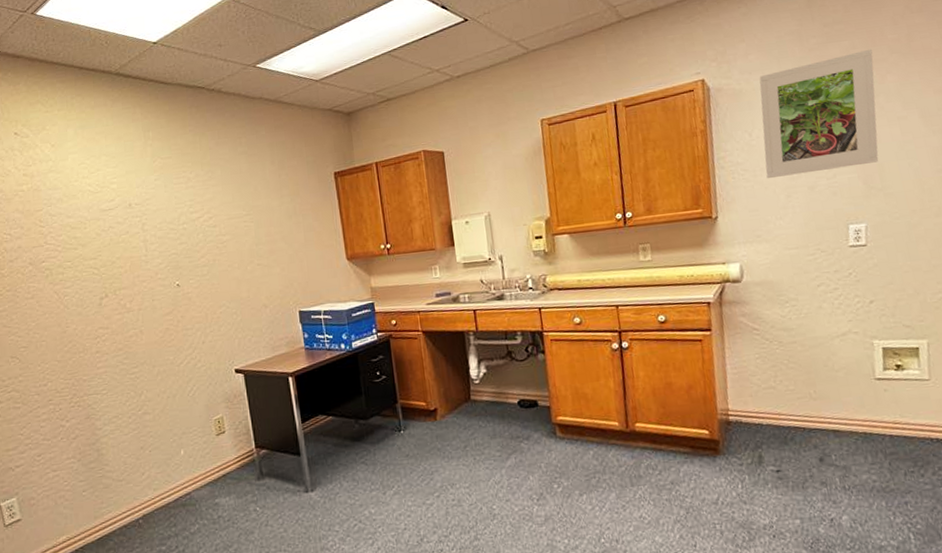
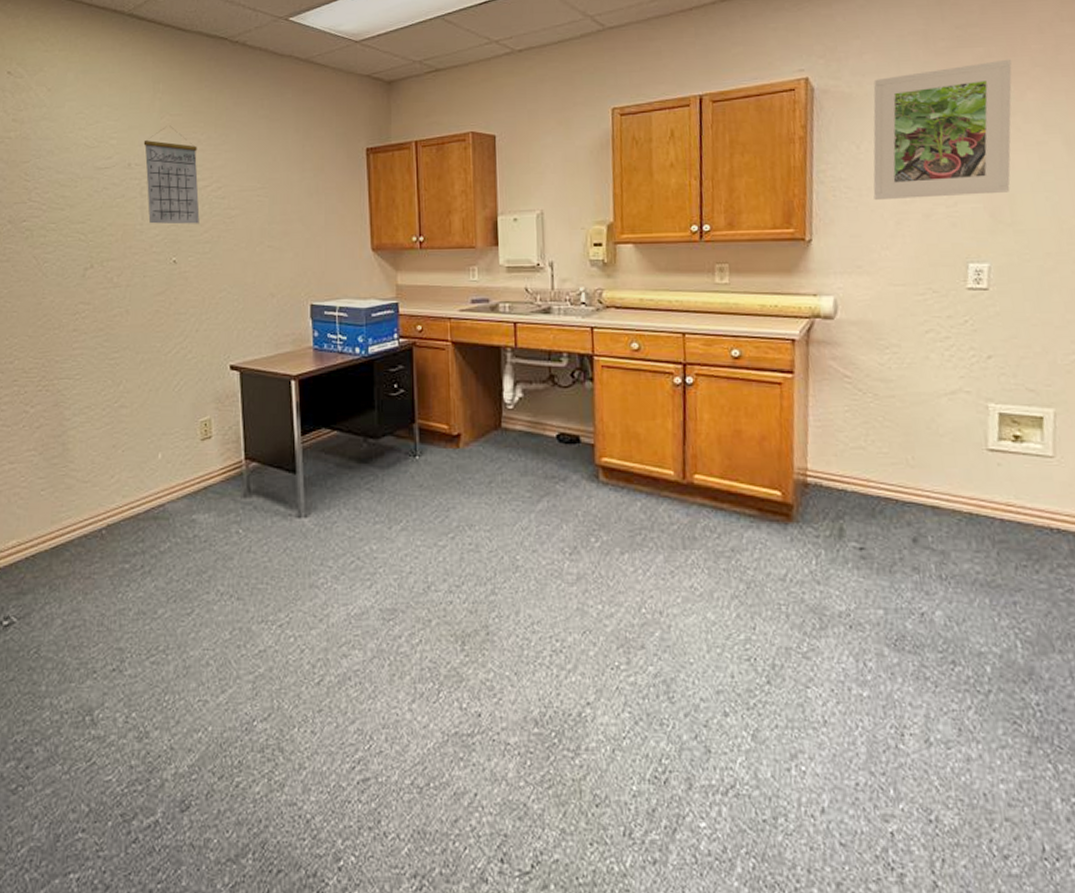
calendar: none [140,167,196,255] -> present [143,125,200,225]

